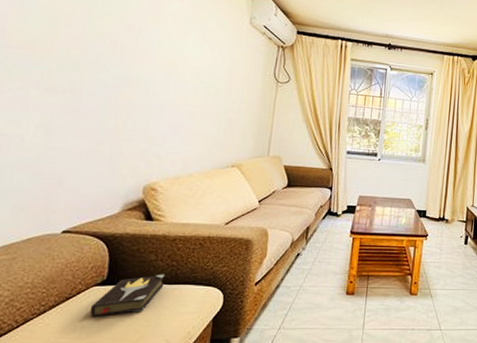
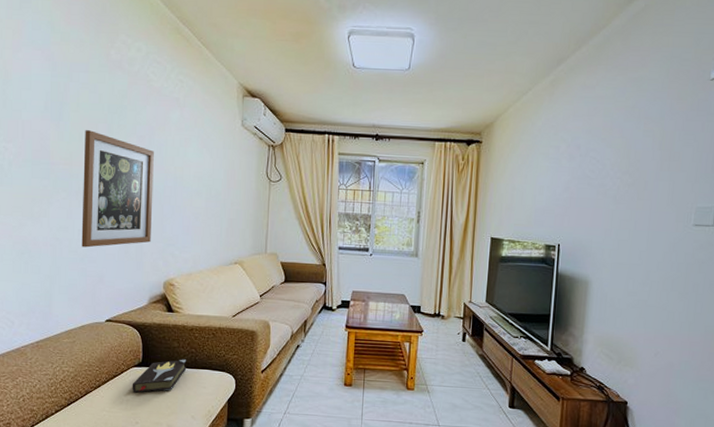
wall art: none [37,12,144,146] -> present [81,130,154,248]

